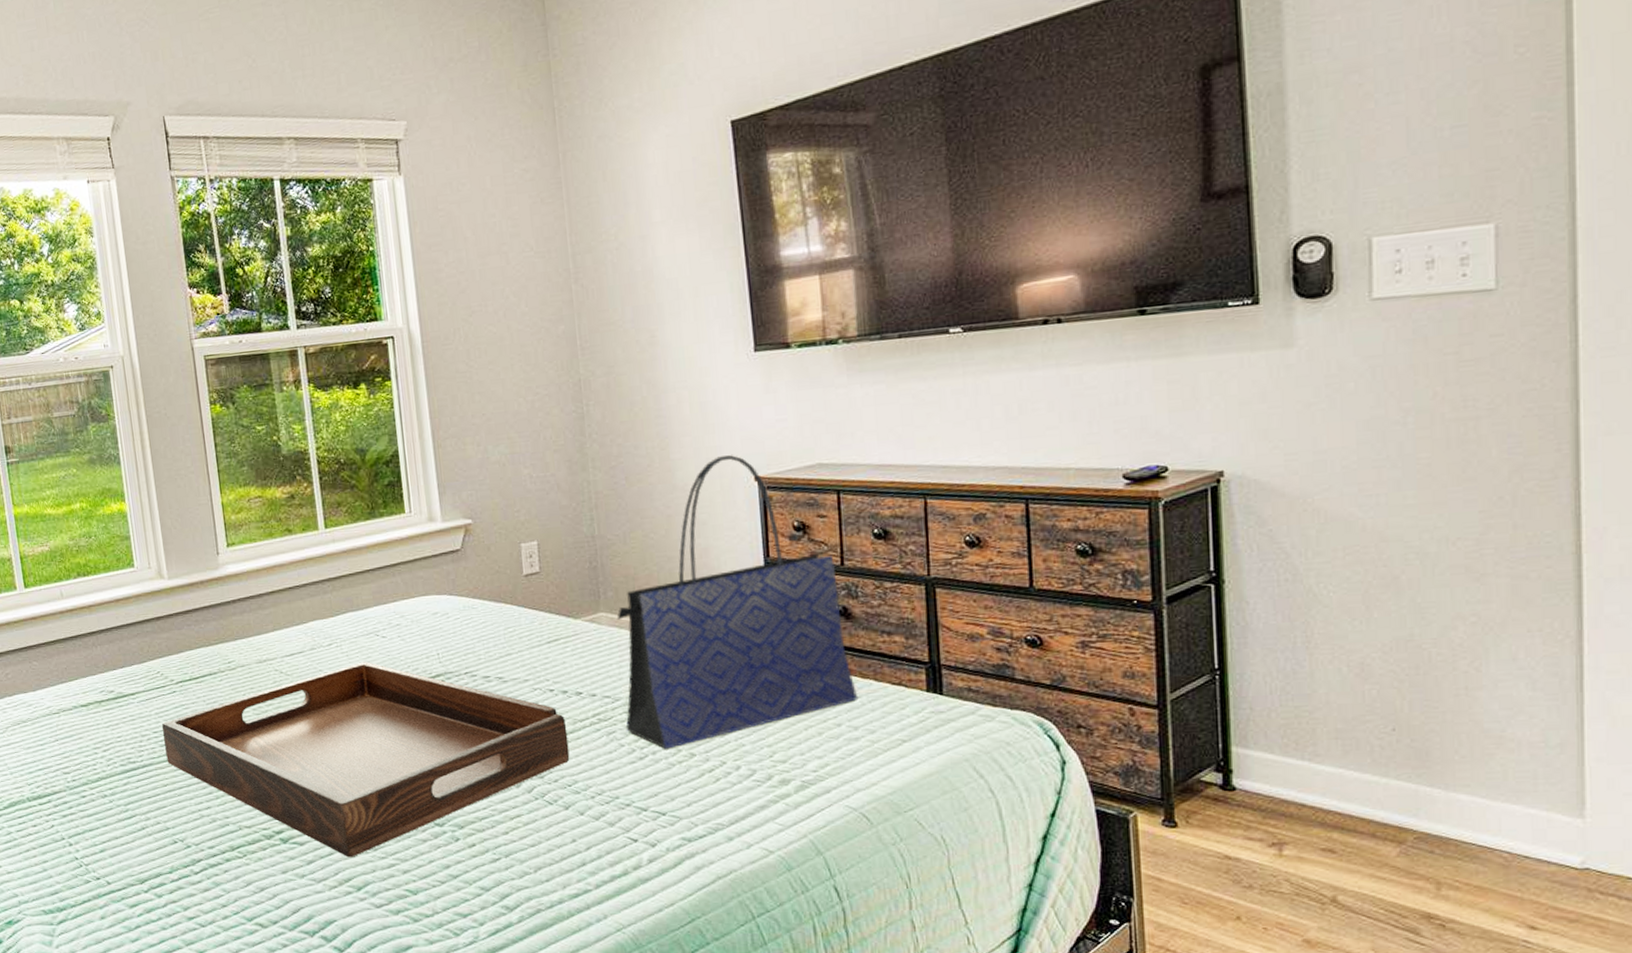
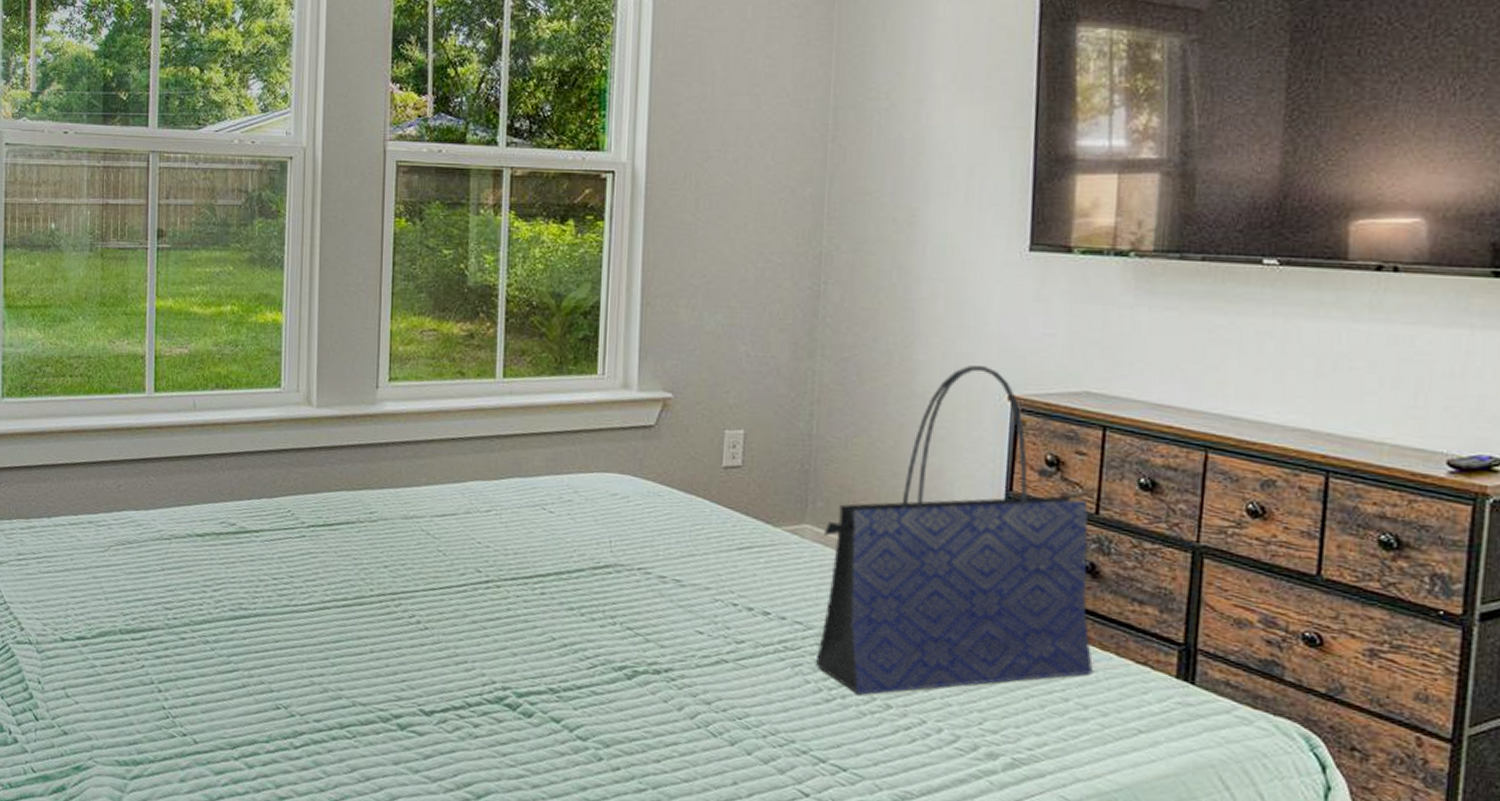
serving tray: present [162,661,570,857] -> none [283,536,747,760]

